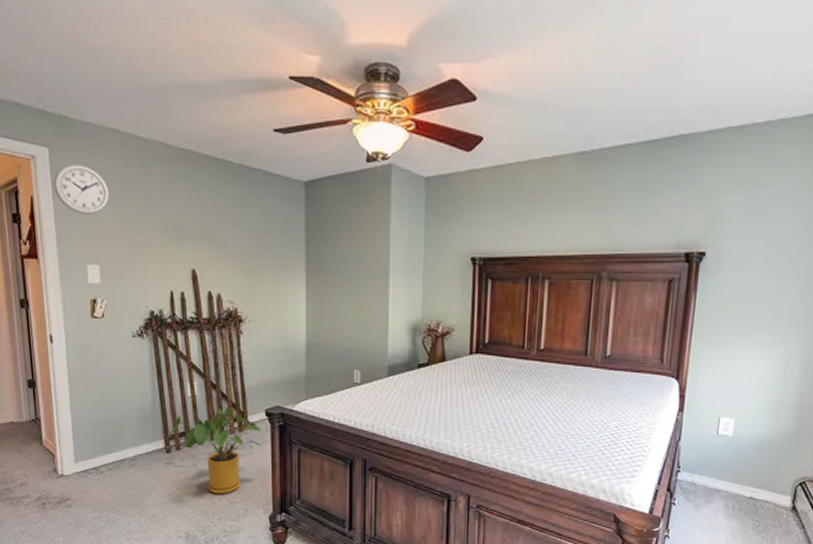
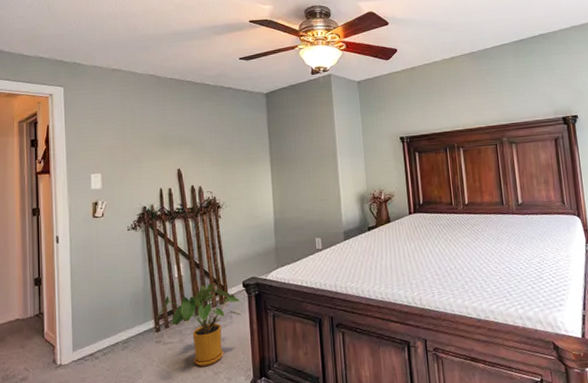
wall clock: present [53,164,110,215] -> none [66,97,112,135]

